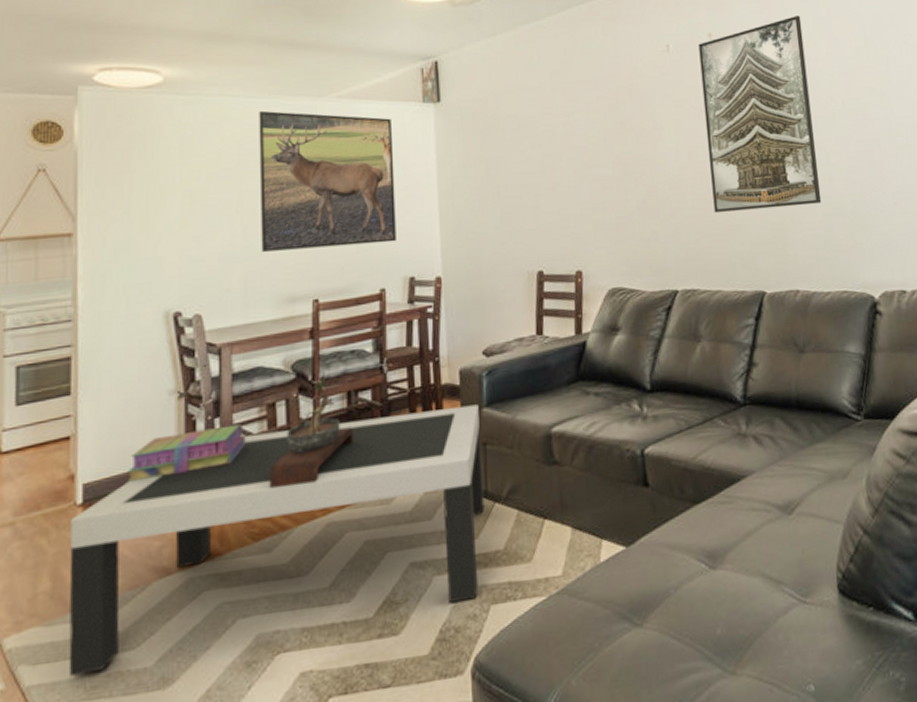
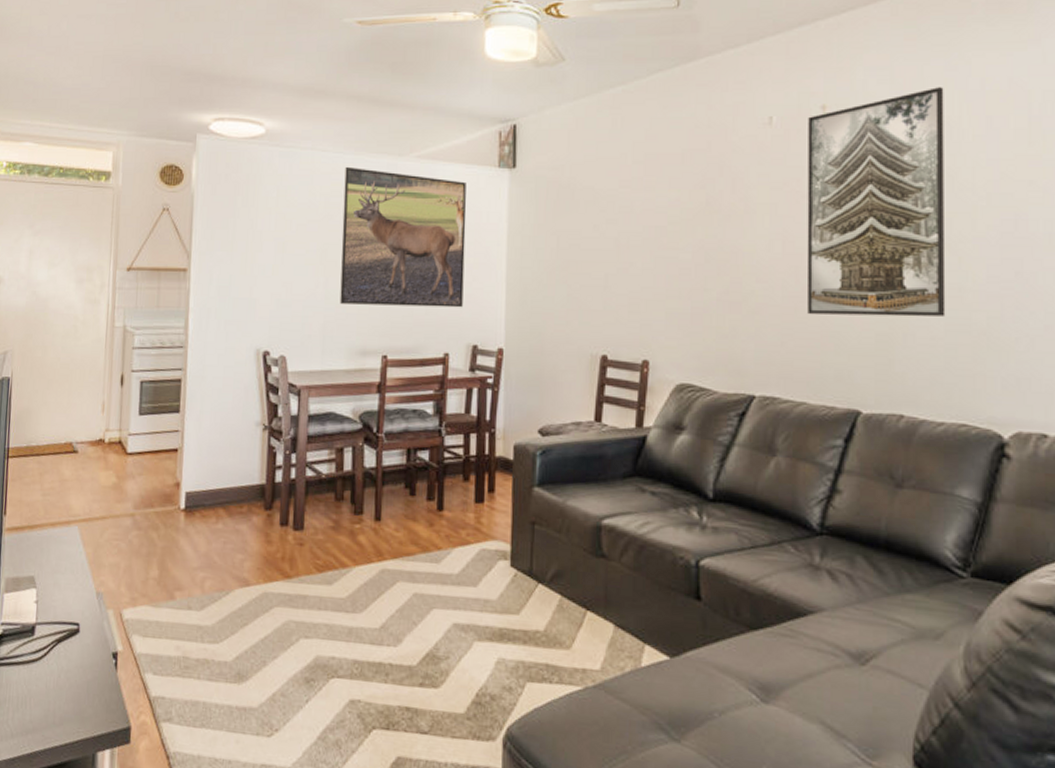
coffee table: present [68,404,485,676] -> none [168,473,530,672]
stack of books: present [127,424,246,482] -> none [220,461,317,498]
bonsai tree: present [269,373,355,489] -> none [333,427,411,529]

